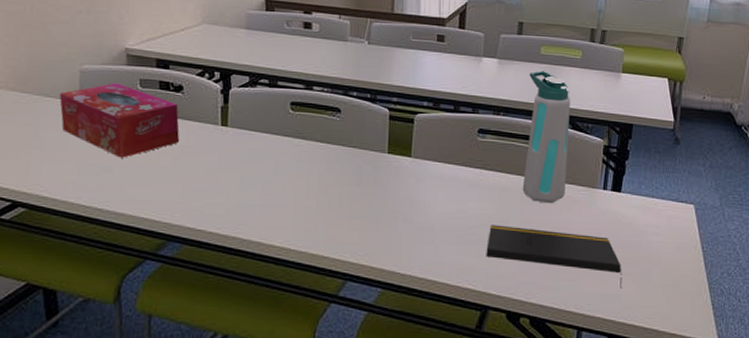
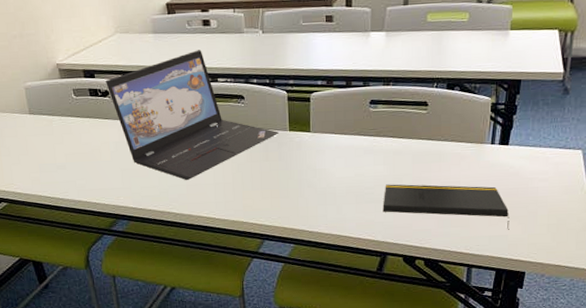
tissue box: present [59,83,180,158] -> none [13,95,114,157]
laptop: none [181,53,376,201] -> present [106,50,279,181]
water bottle: present [522,71,570,204] -> none [413,38,458,162]

